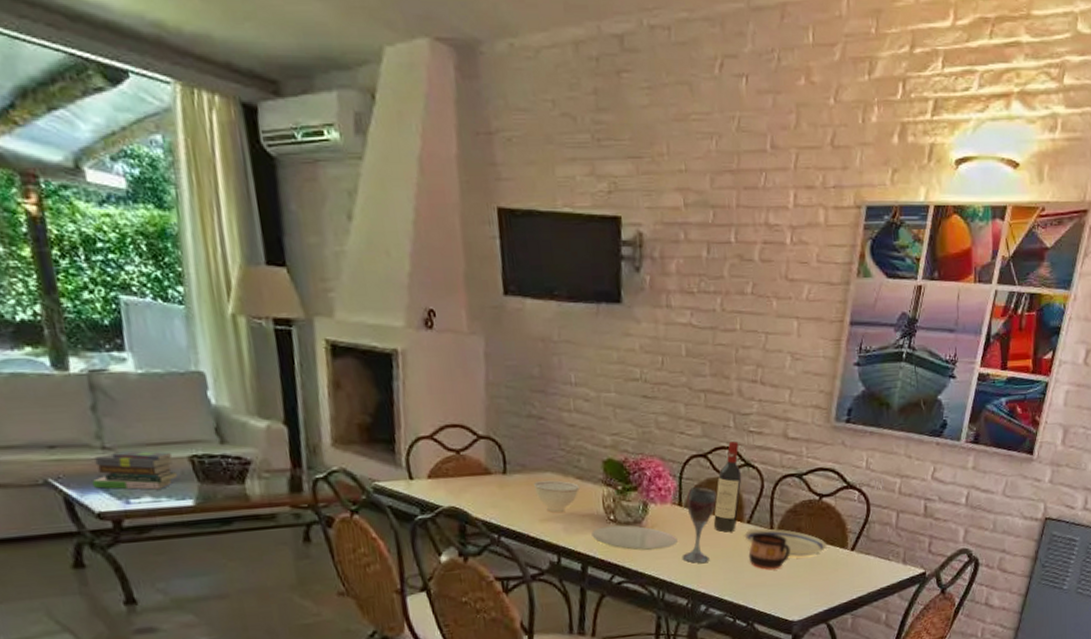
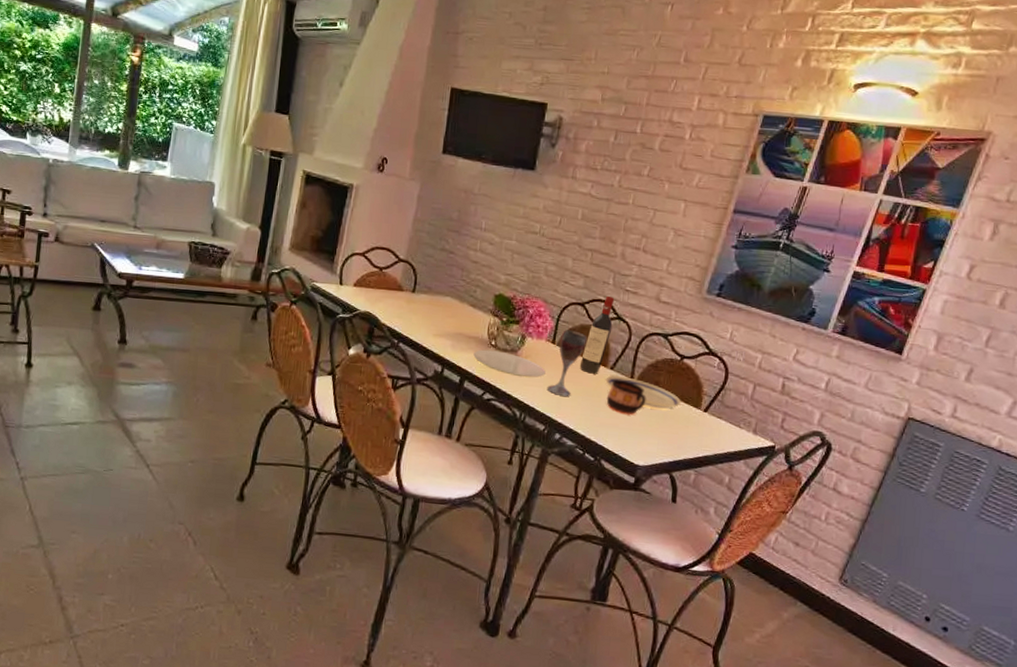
books: present [91,450,178,490] -> none [121,231,179,263]
bowl: present [533,480,581,514] -> none [434,303,472,332]

